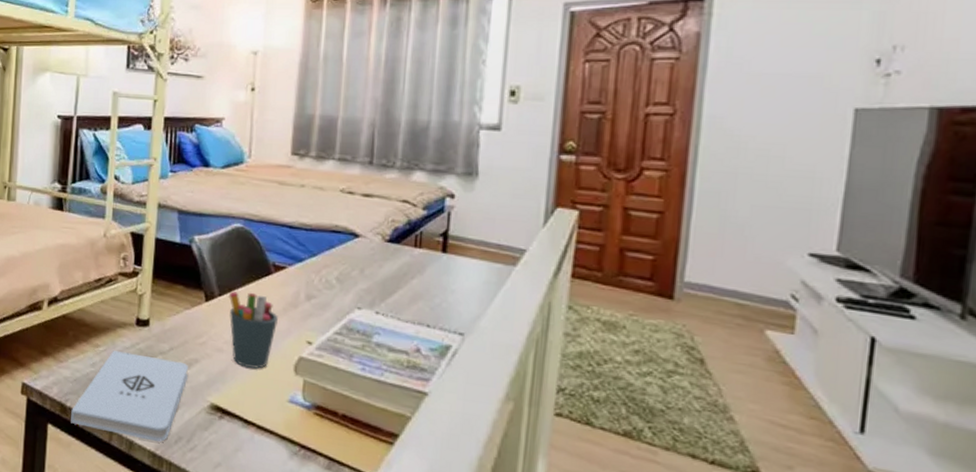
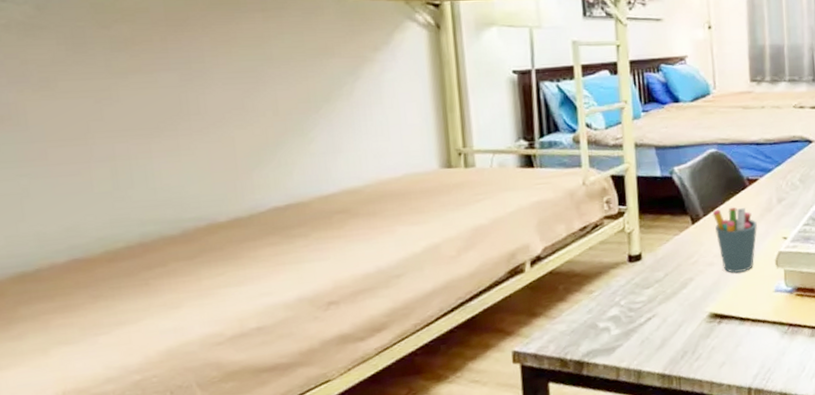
notepad: present [71,350,188,442] -> none [573,284,685,375]

